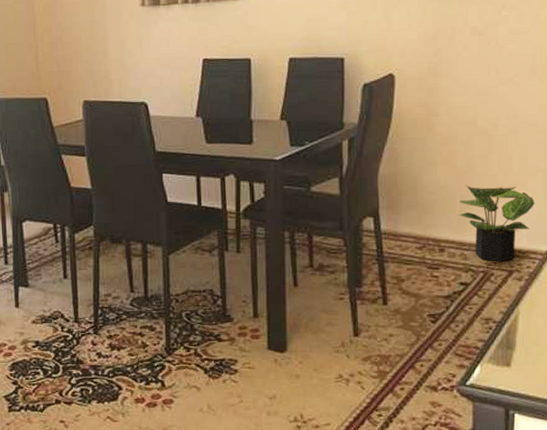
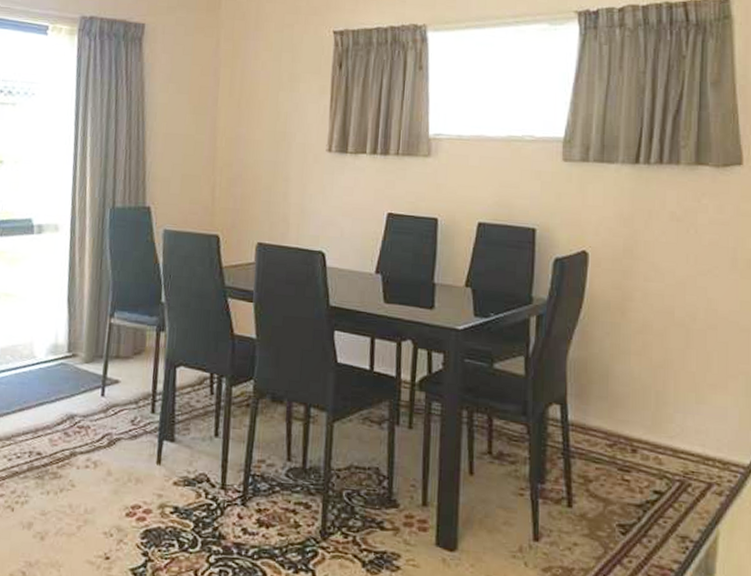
potted plant: present [459,184,535,262] -> none [654,379,736,472]

